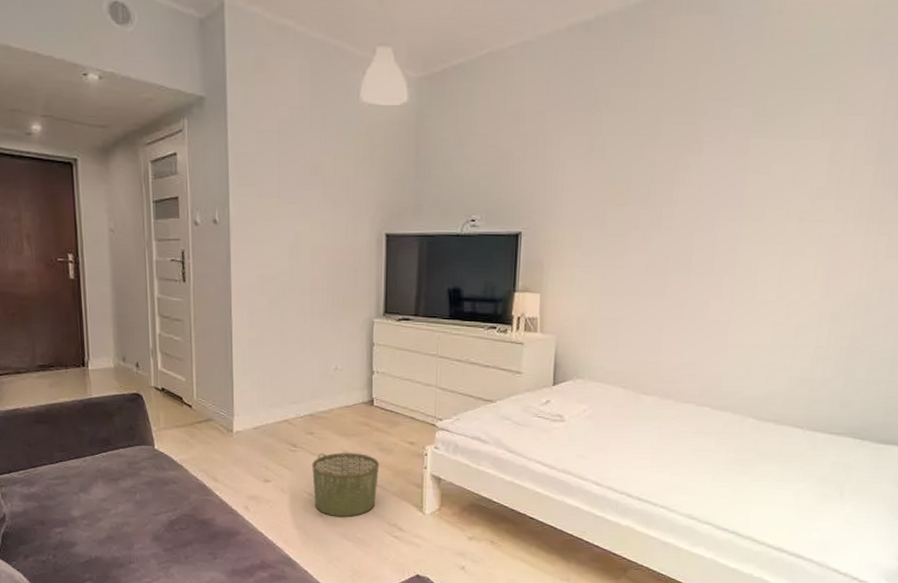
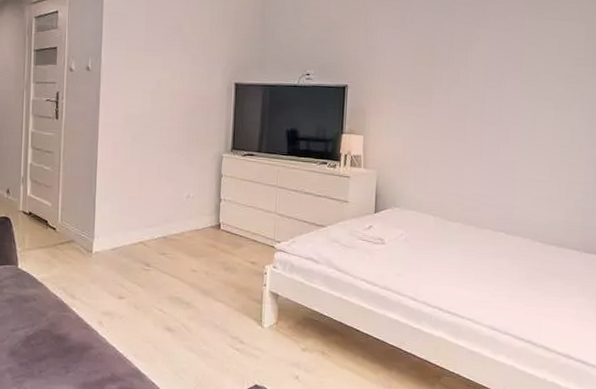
basket: present [311,452,380,518] -> none [162,271,225,332]

